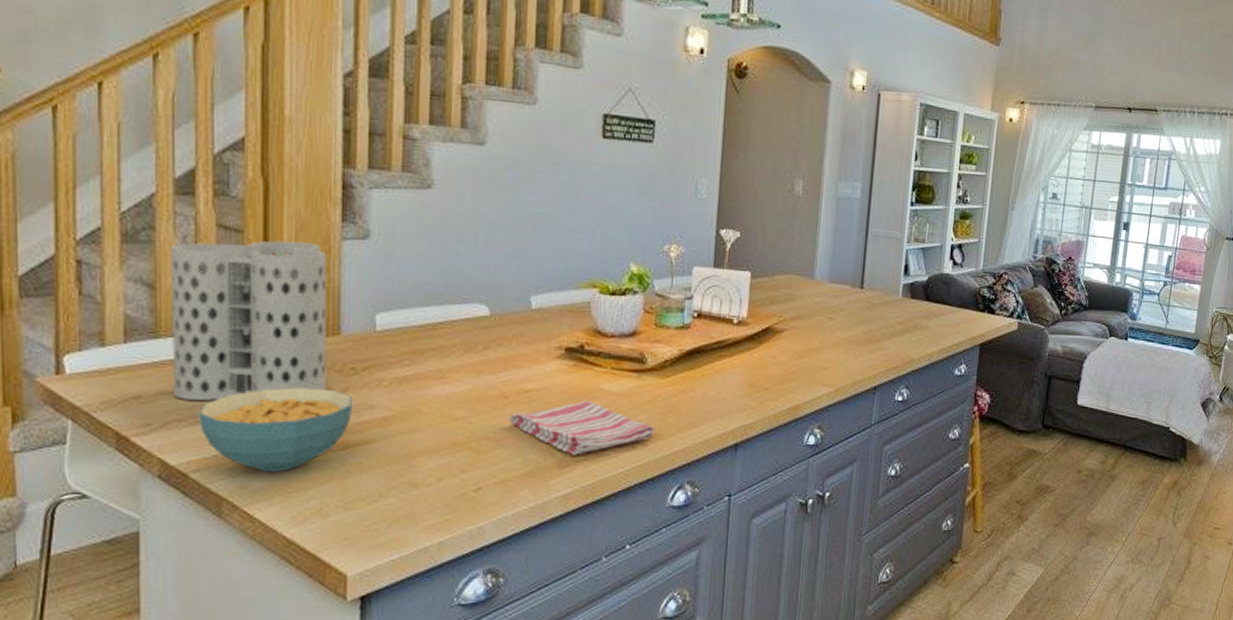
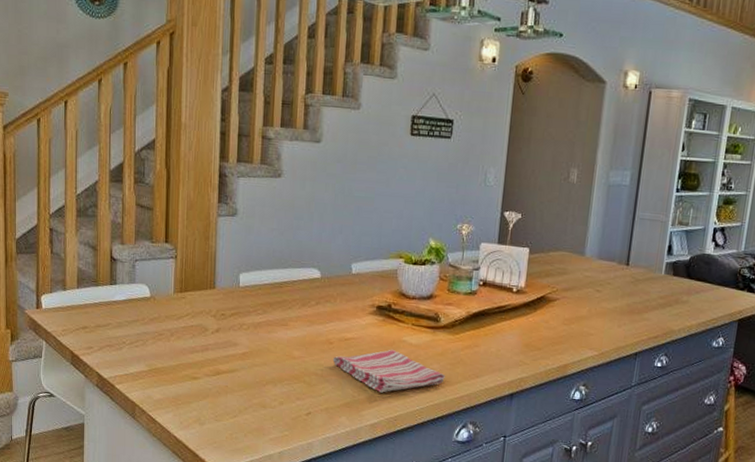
utensil holder: present [170,240,327,401] -> none [106,216,207,333]
cereal bowl: present [198,387,354,473] -> none [122,326,223,389]

